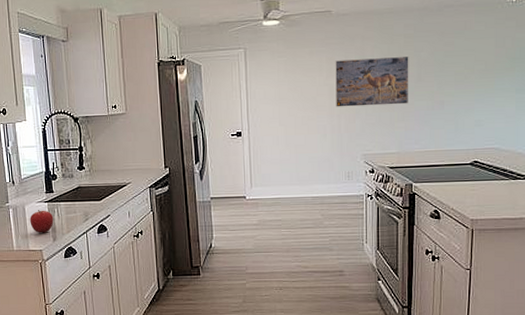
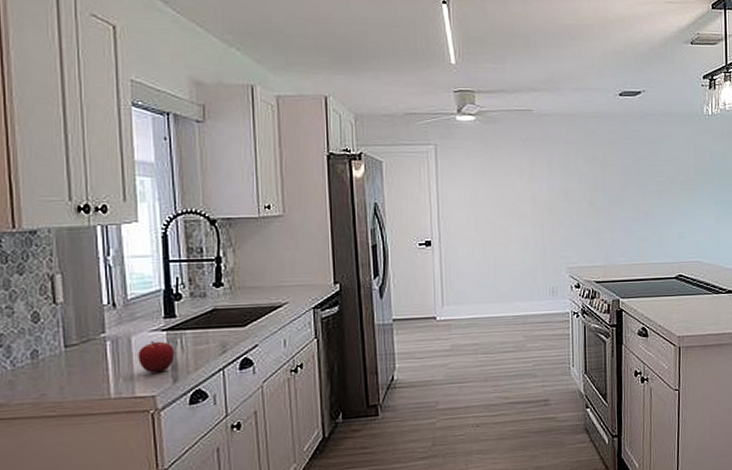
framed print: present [335,56,409,107] -> none [537,163,614,215]

